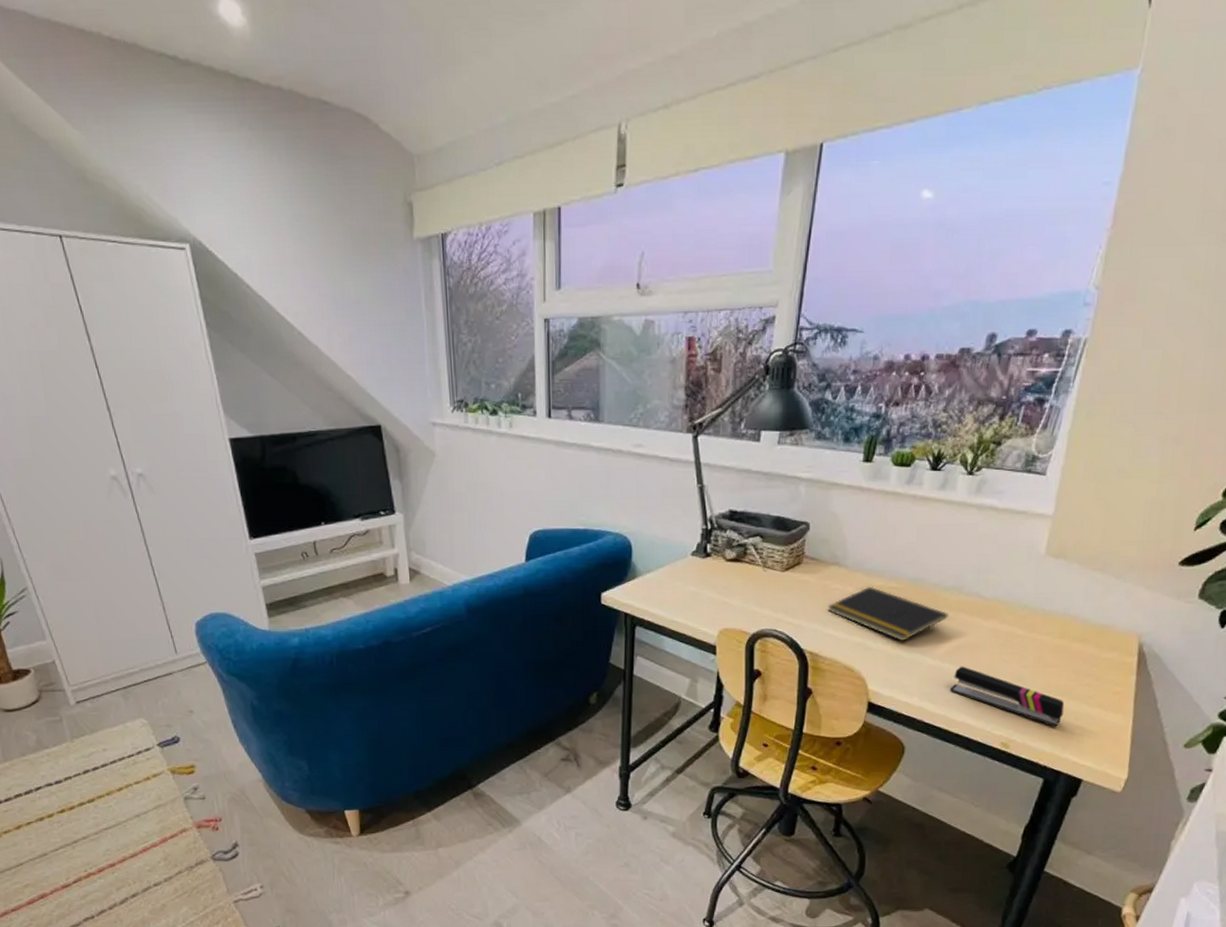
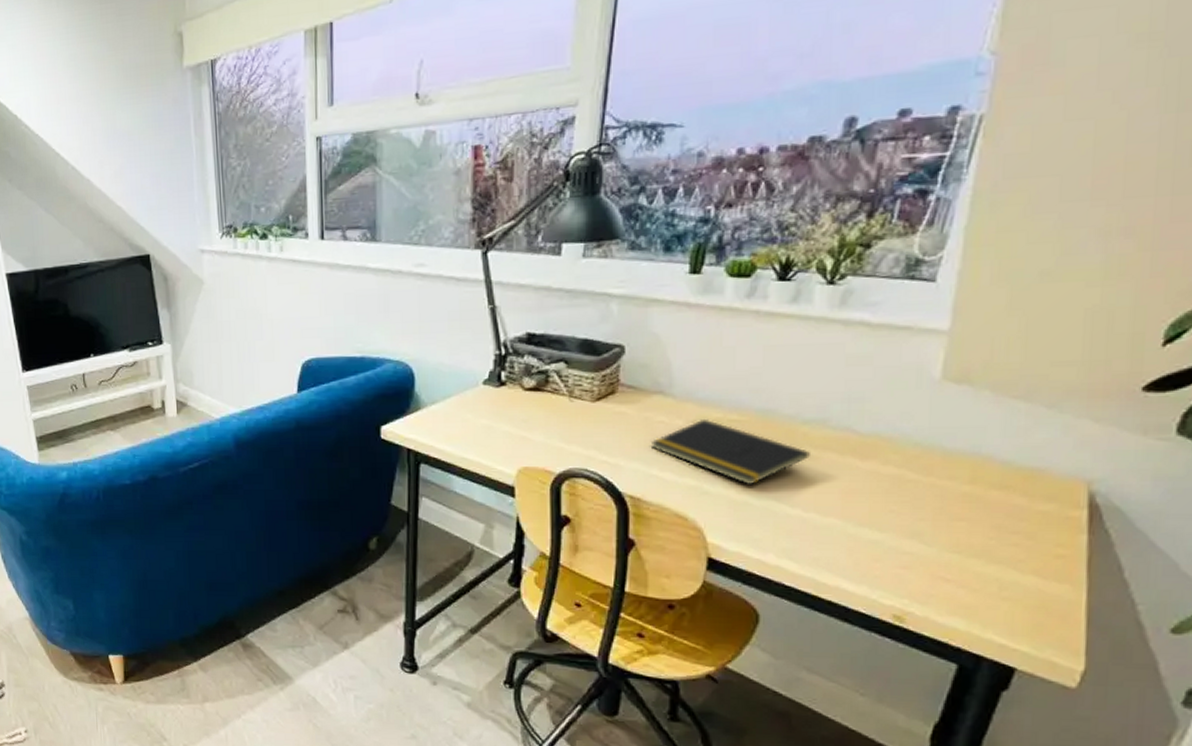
stapler: present [949,666,1065,727] -> none [816,517,982,598]

